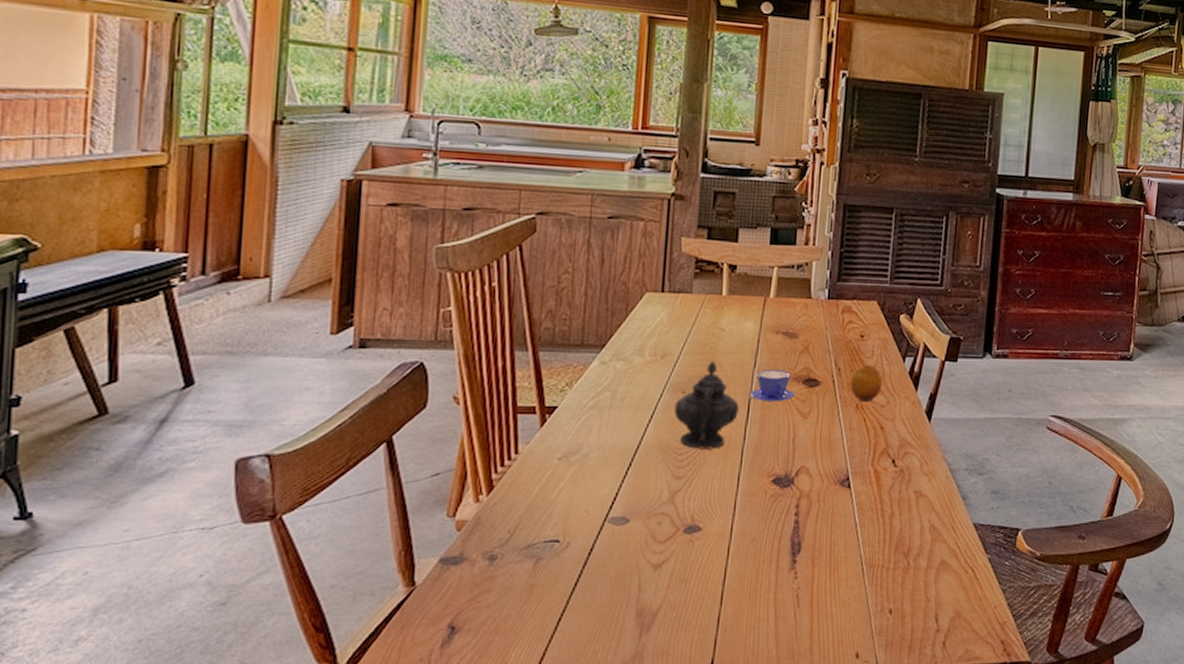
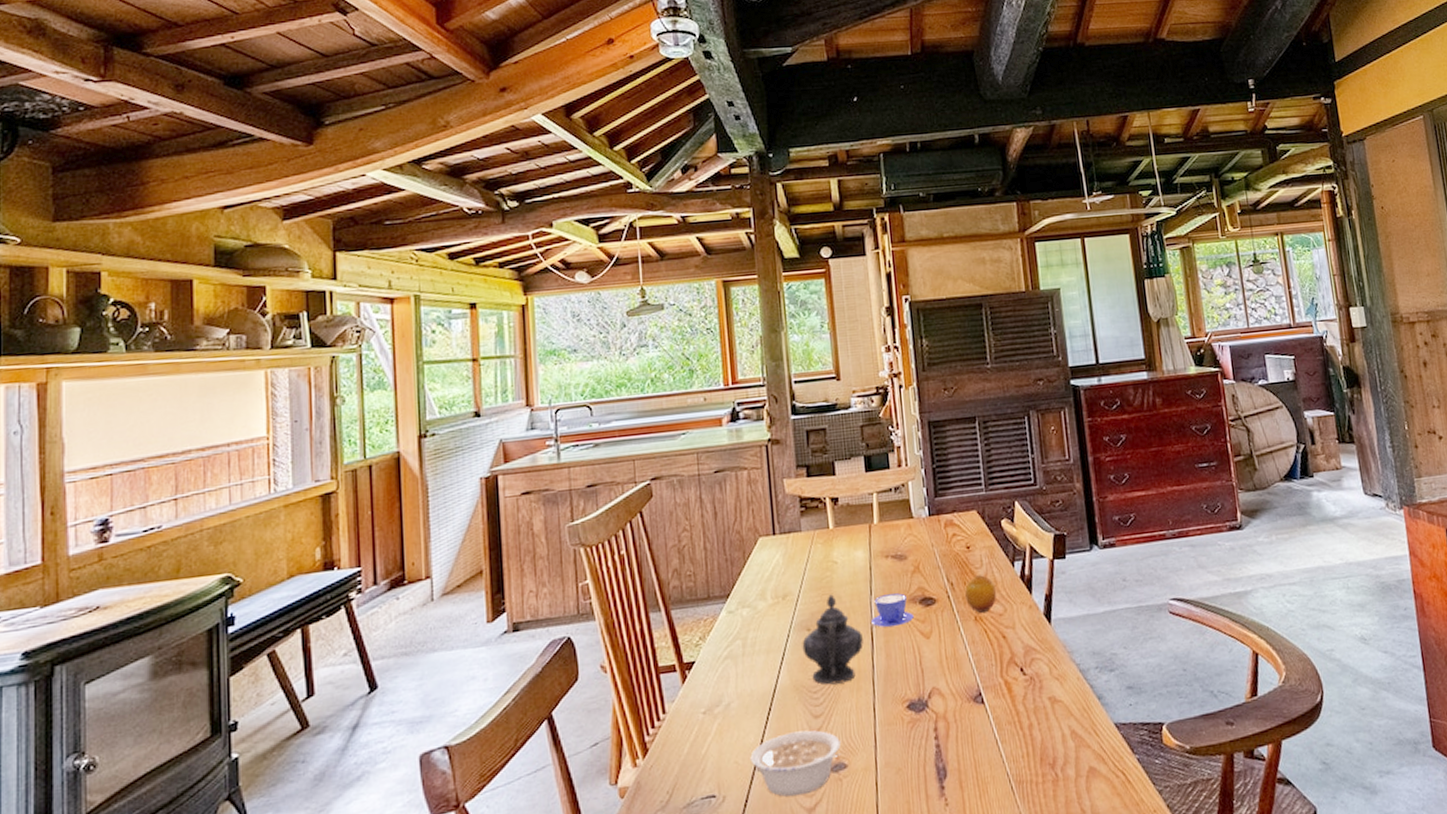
legume: none [602,490,699,550] -> present [750,730,842,797]

